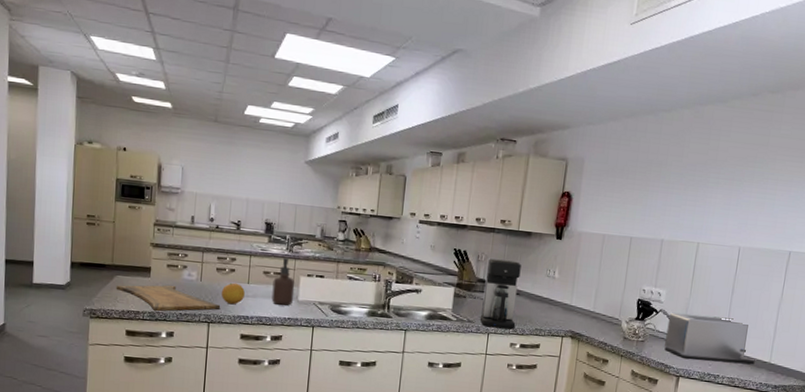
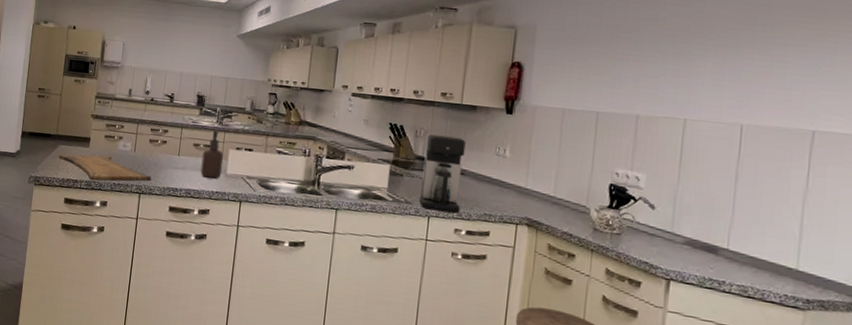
fruit: present [221,282,245,305] -> none [152,154,175,177]
toaster: present [664,312,757,365] -> none [648,201,777,272]

